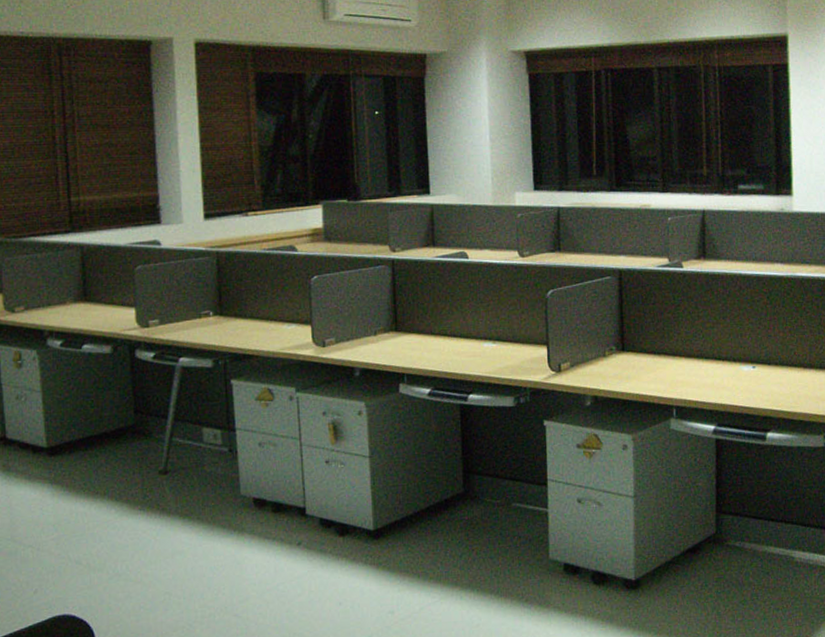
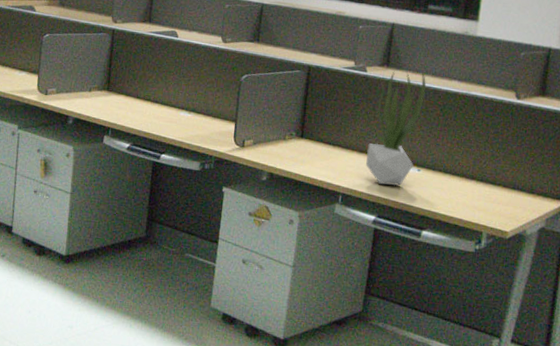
potted plant: none [696,258,751,389] -> present [365,70,427,186]

